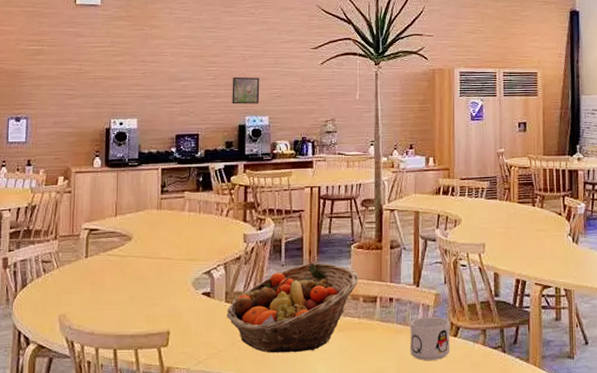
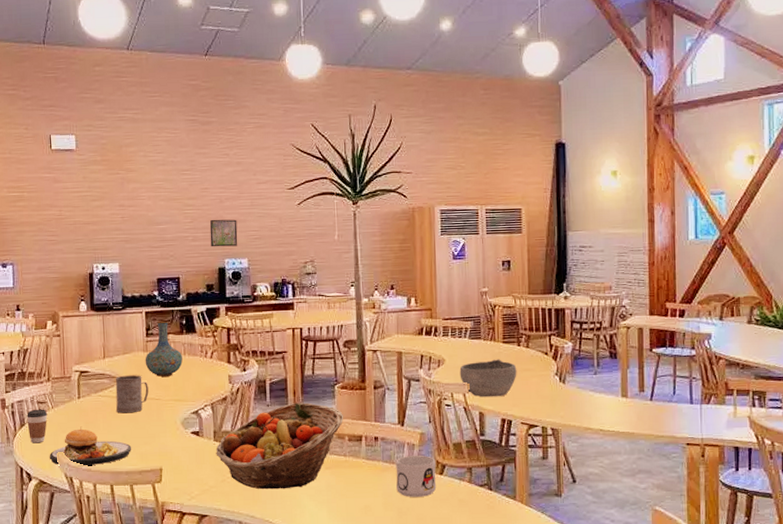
coffee cup: none [29,268,52,305] -> present [26,409,48,444]
plate: none [50,287,138,330] -> present [49,426,131,466]
mug: none [125,233,160,273] -> present [115,375,149,413]
vase: none [158,178,197,235] -> present [145,320,183,377]
bowl: none [475,219,532,258] -> present [459,359,517,397]

